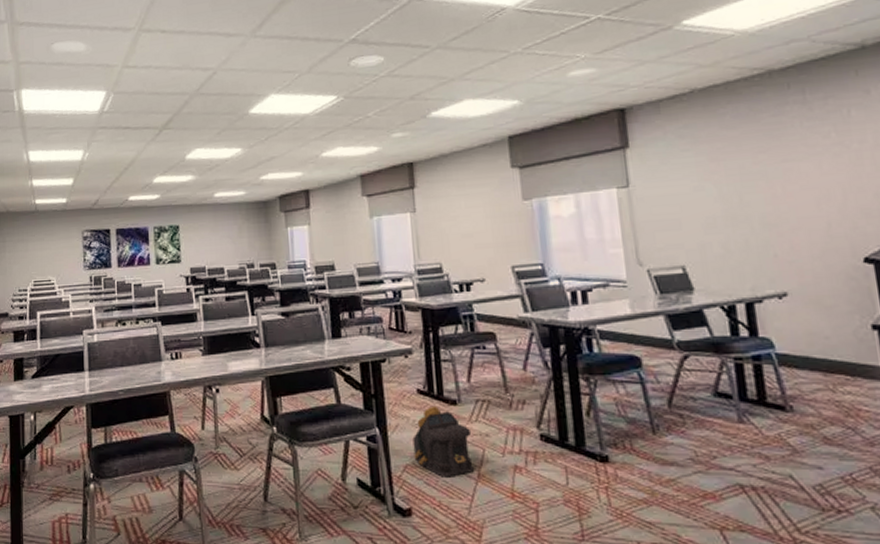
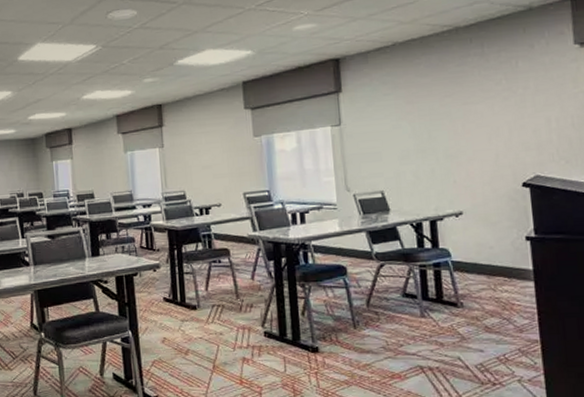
backpack: present [412,405,475,477] -> none [159,311,211,370]

